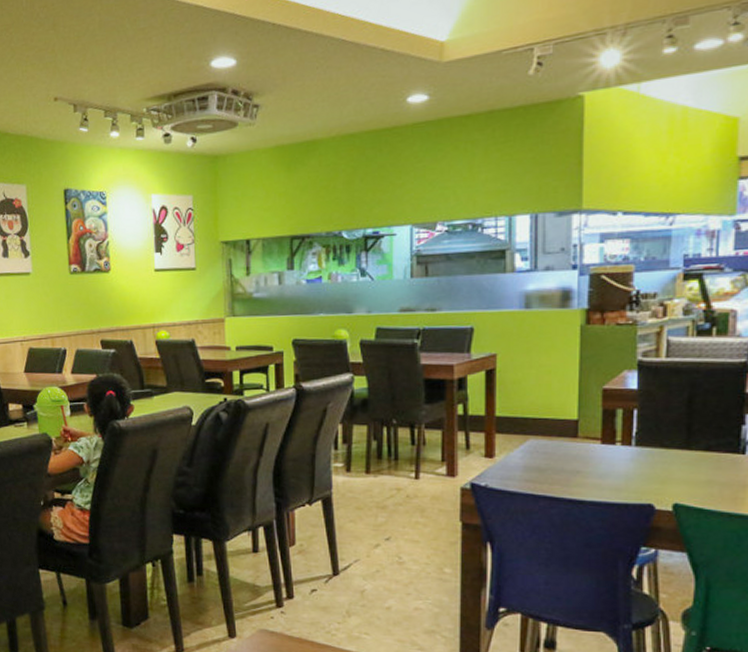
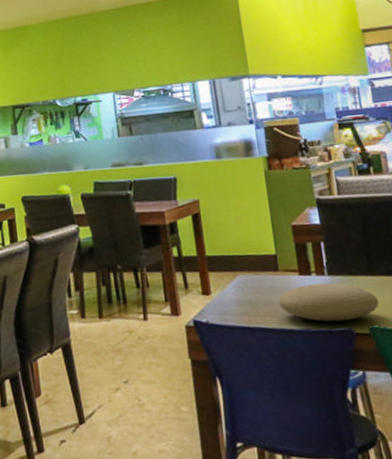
plate: none [572,454,691,496] -> present [278,283,380,322]

